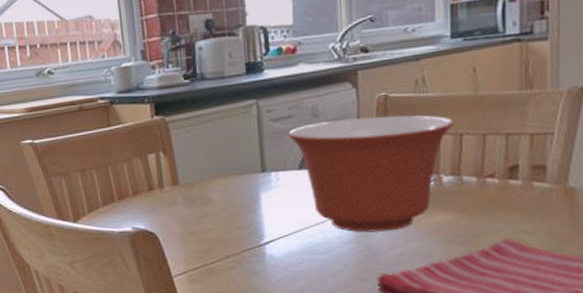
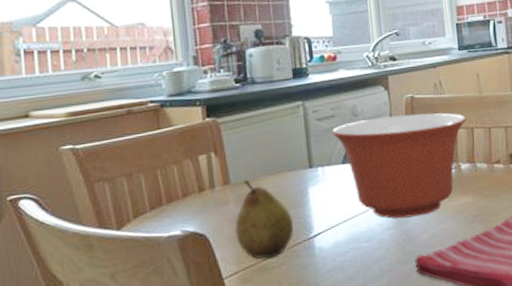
fruit: none [183,181,244,262] -> present [235,179,294,259]

